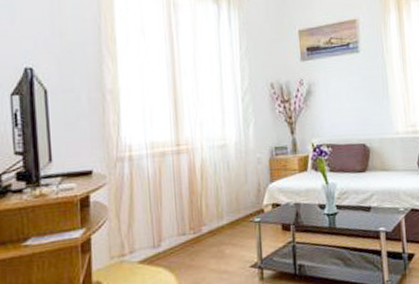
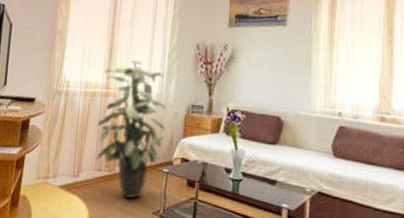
indoor plant: none [172,109,251,258] -> present [96,59,166,199]

